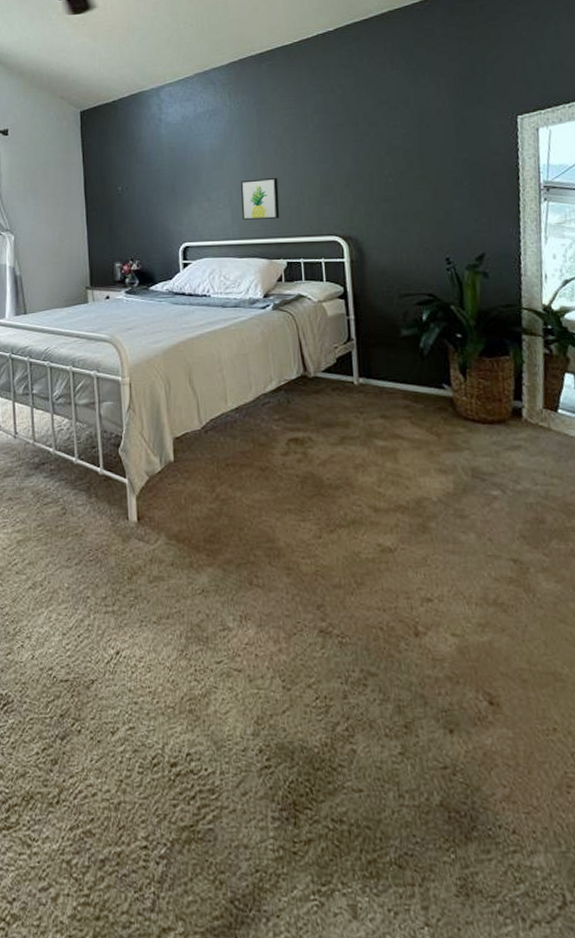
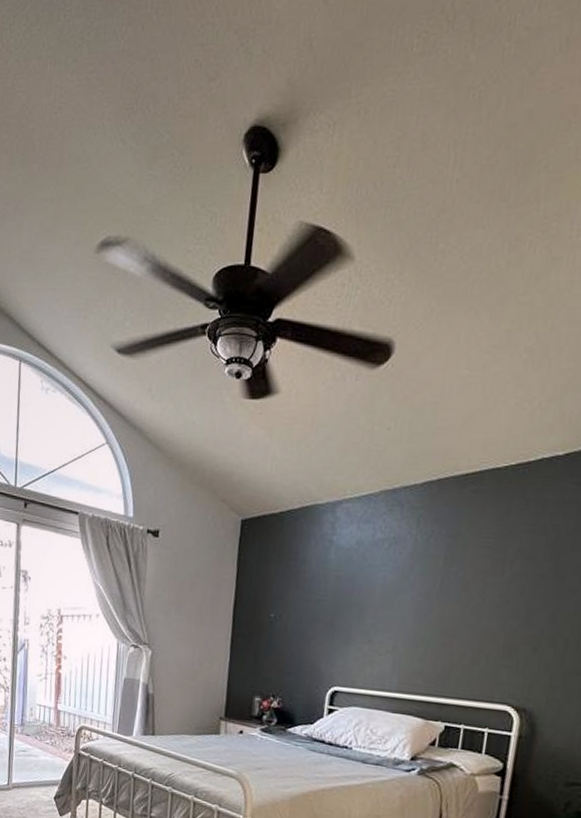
wall art: present [241,178,280,220] -> none [404,626,455,676]

